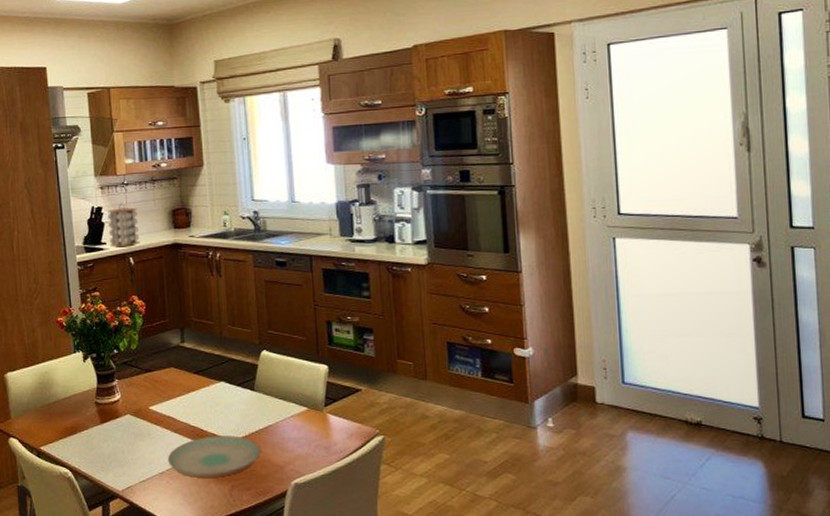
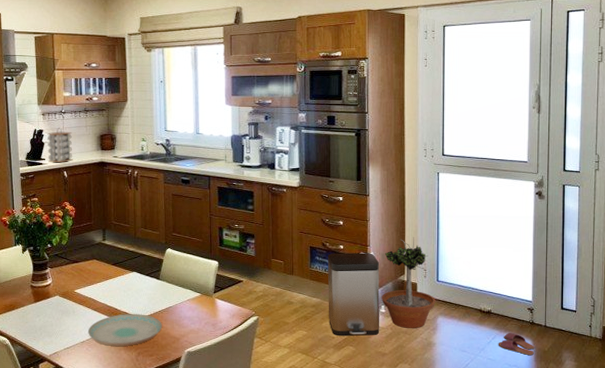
pedal bin: none [471,348,547,459] -> present [327,253,380,336]
potted tree: none [547,325,623,448] -> present [381,237,436,328]
slippers: none [714,451,768,483] -> present [498,332,535,356]

